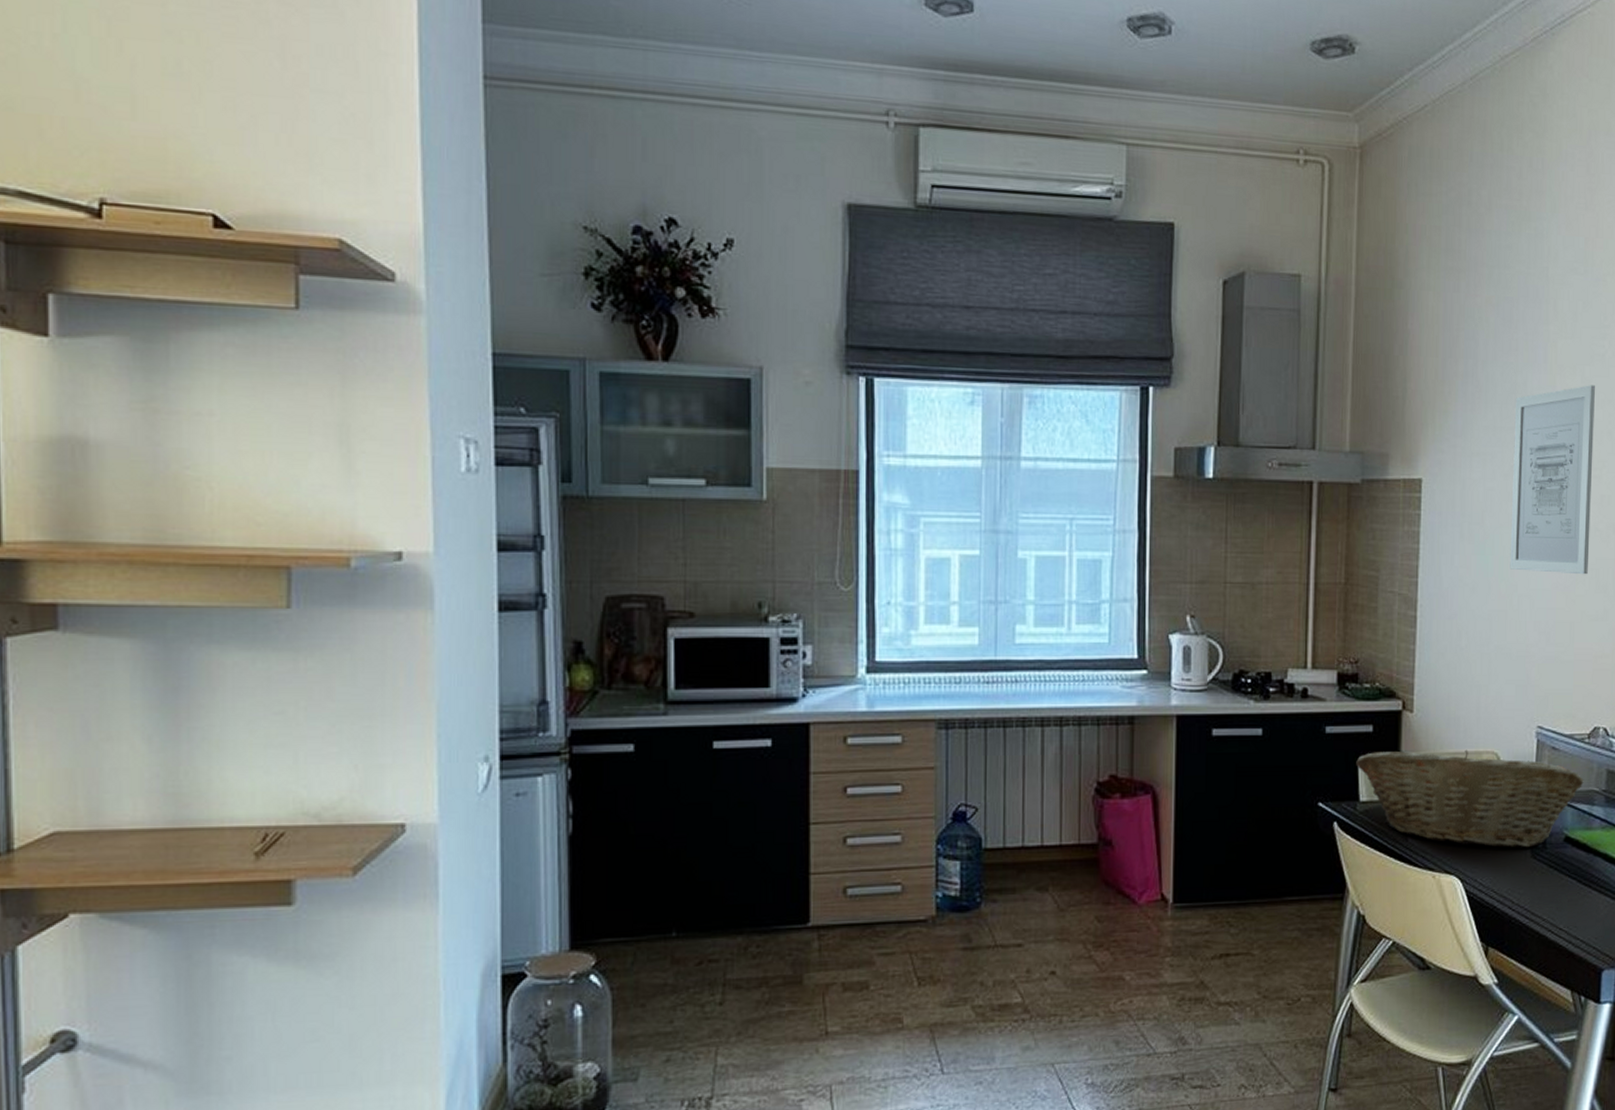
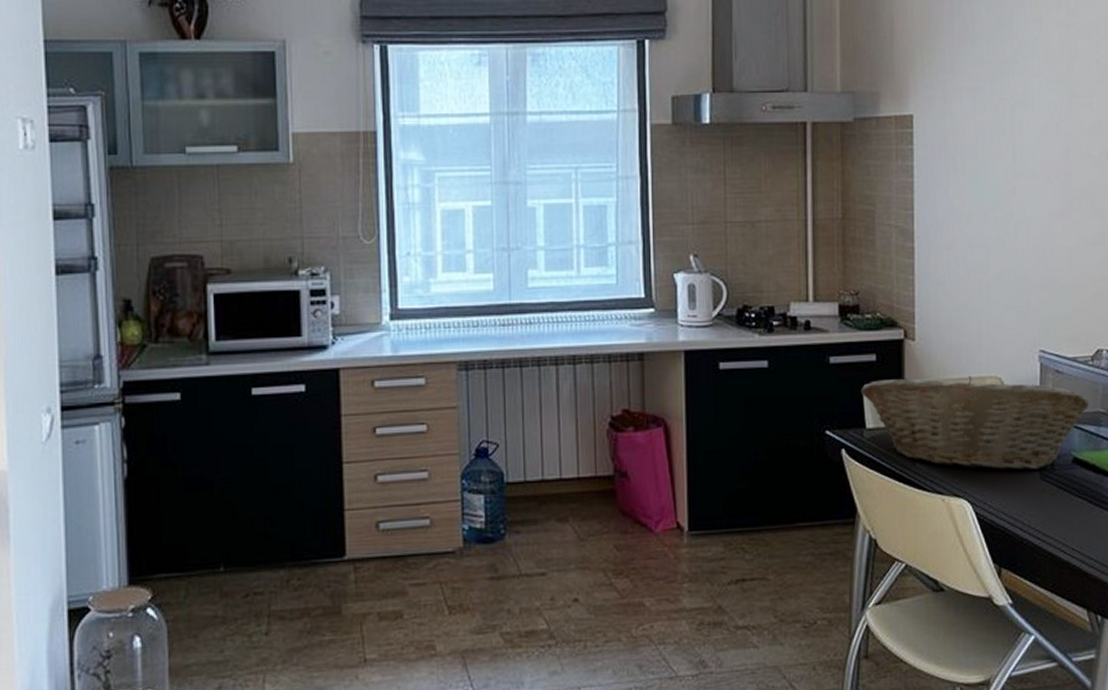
wall art: present [1510,385,1596,575] -> none [1001,16,1084,201]

